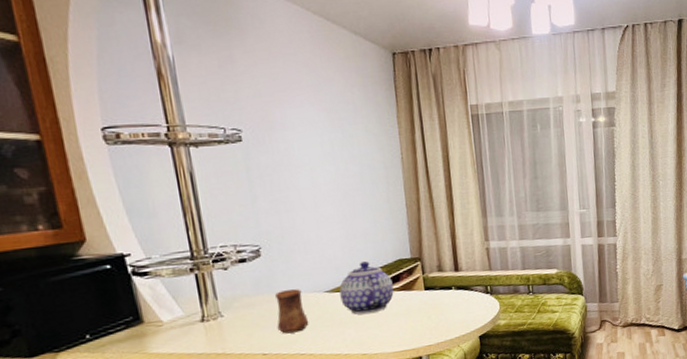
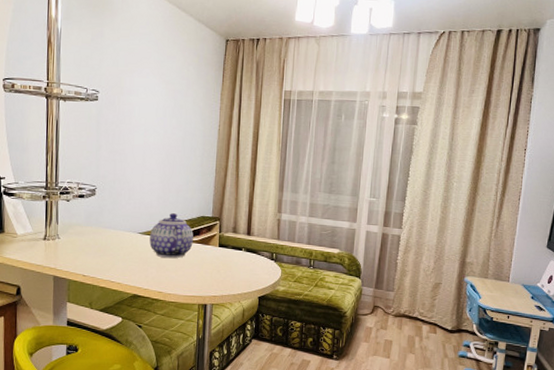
cup: present [275,289,309,334] -> none [97,226,122,263]

